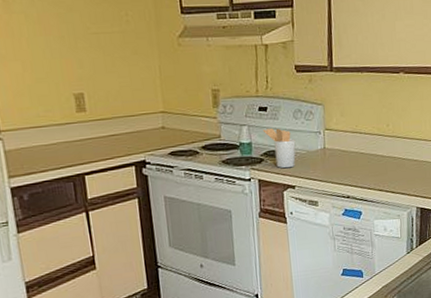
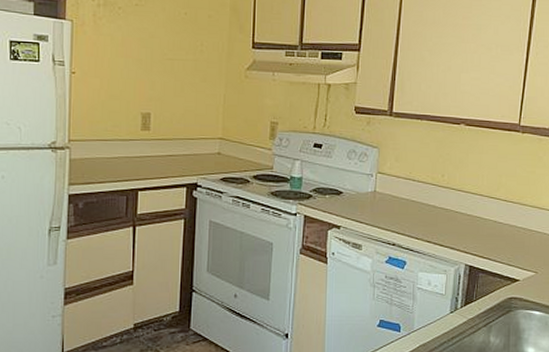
utensil holder: present [262,127,296,169] -> none [315,165,346,208]

